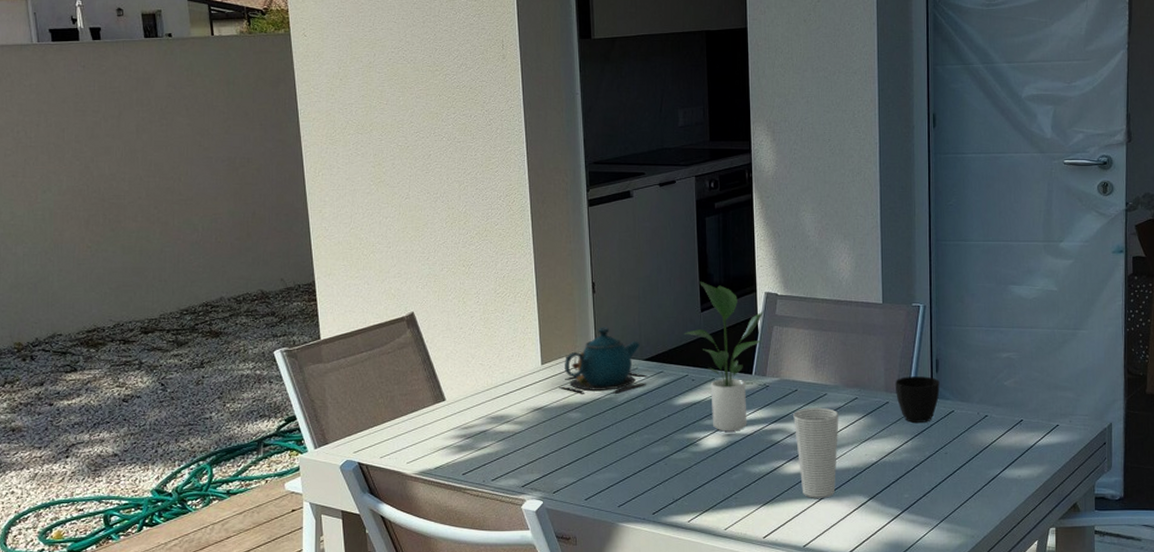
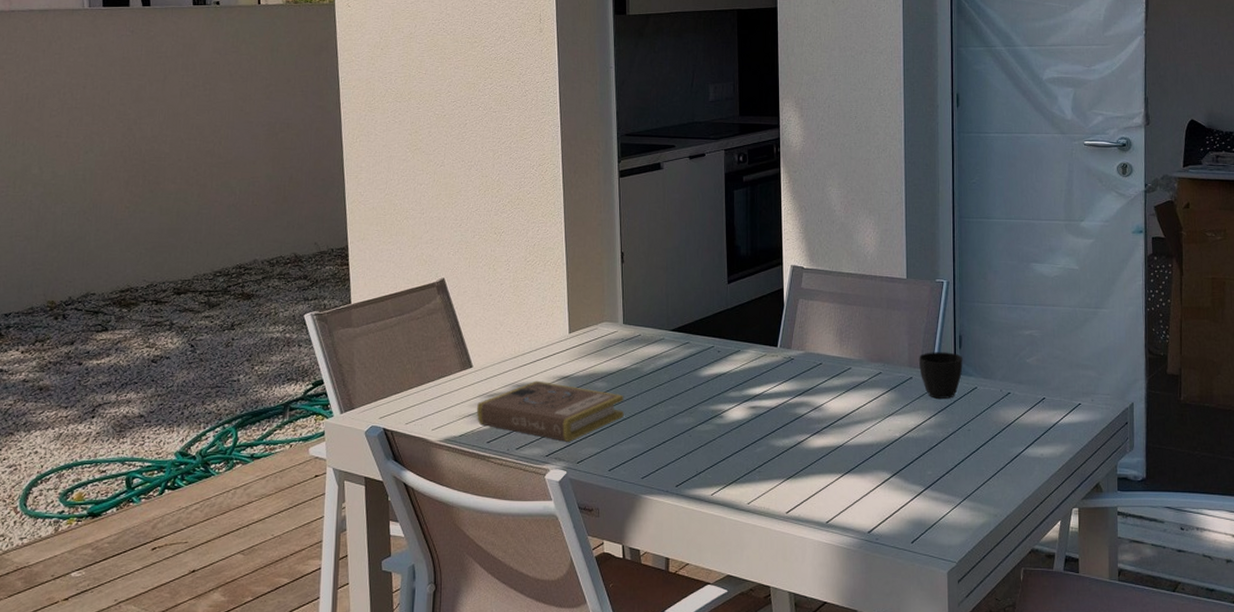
book: none [450,412,599,472] -> present [476,380,624,442]
teapot: present [559,327,647,394] -> none [586,297,673,364]
potted plant: present [684,281,765,432] -> none [710,253,791,404]
cup: present [793,407,839,498] -> none [818,381,863,473]

